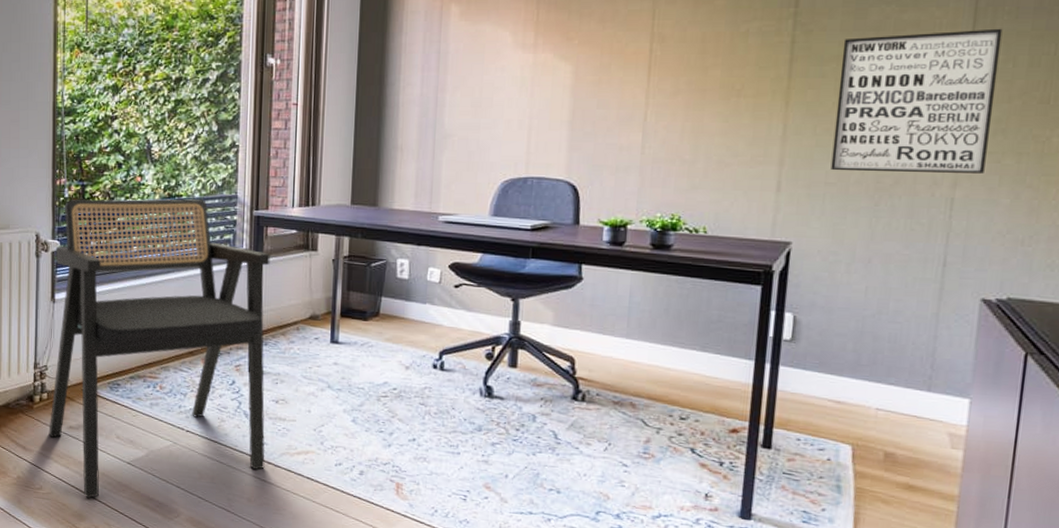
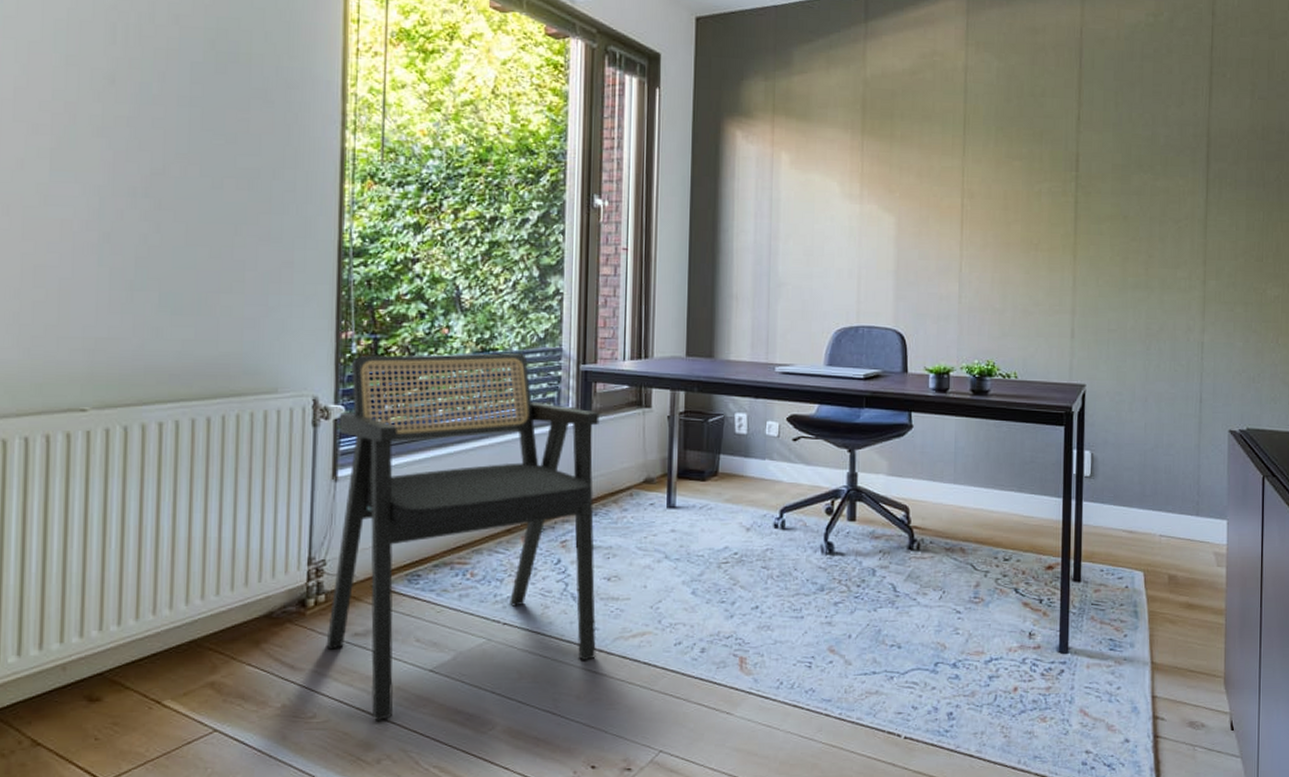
wall art: present [830,28,1003,173] -> none [1112,197,1227,320]

